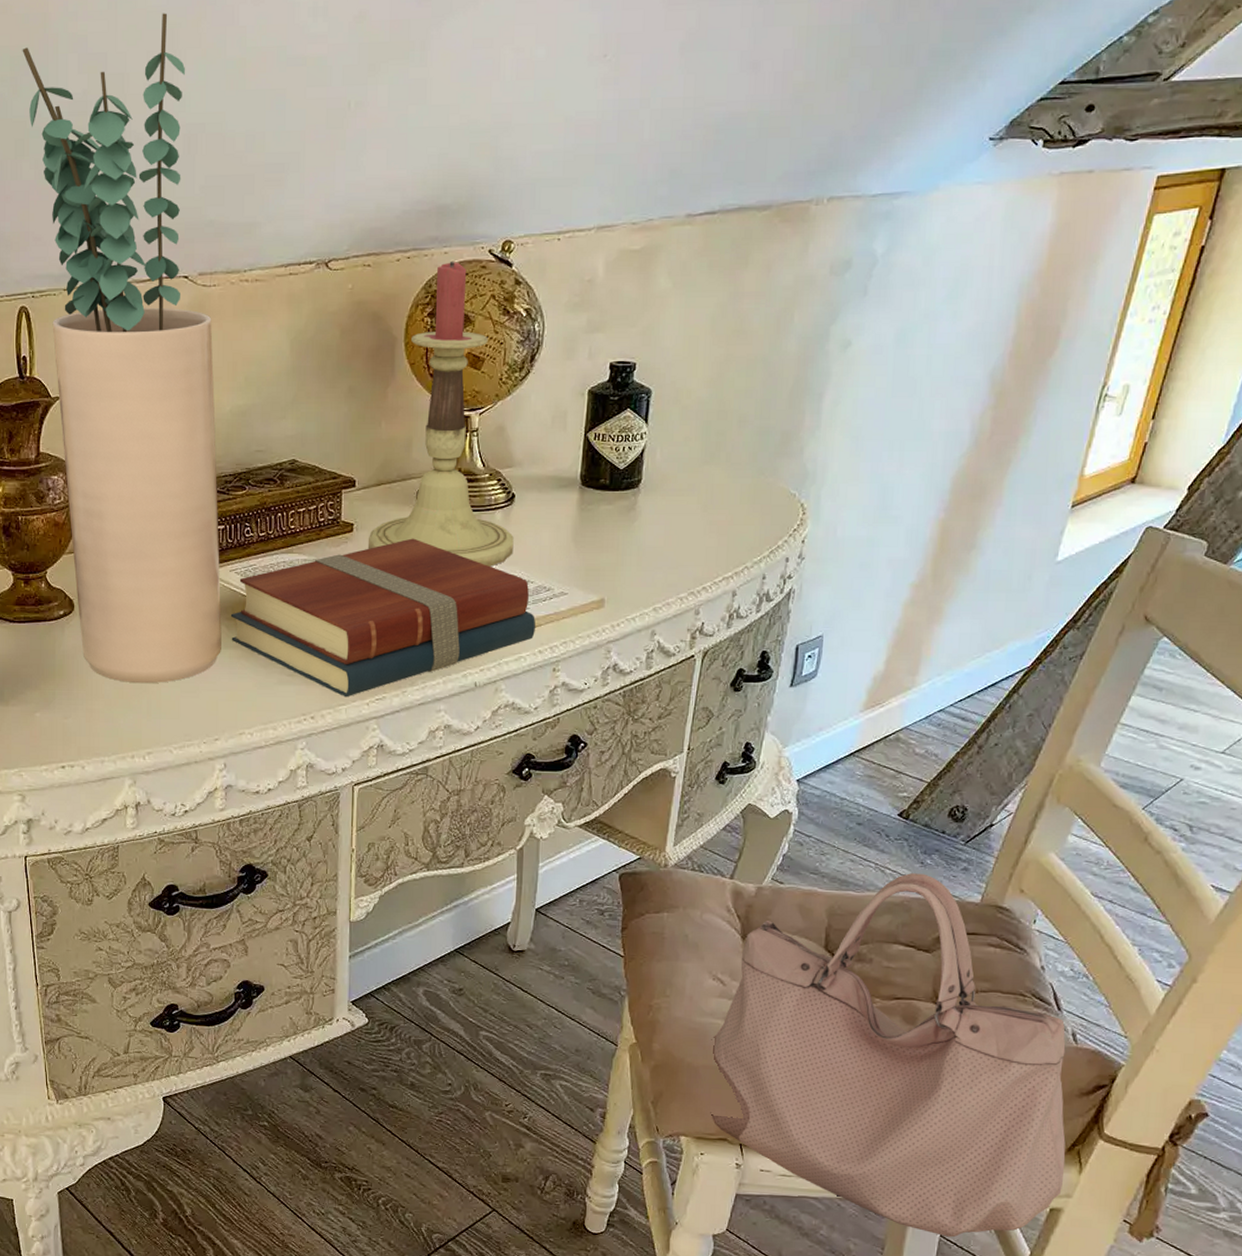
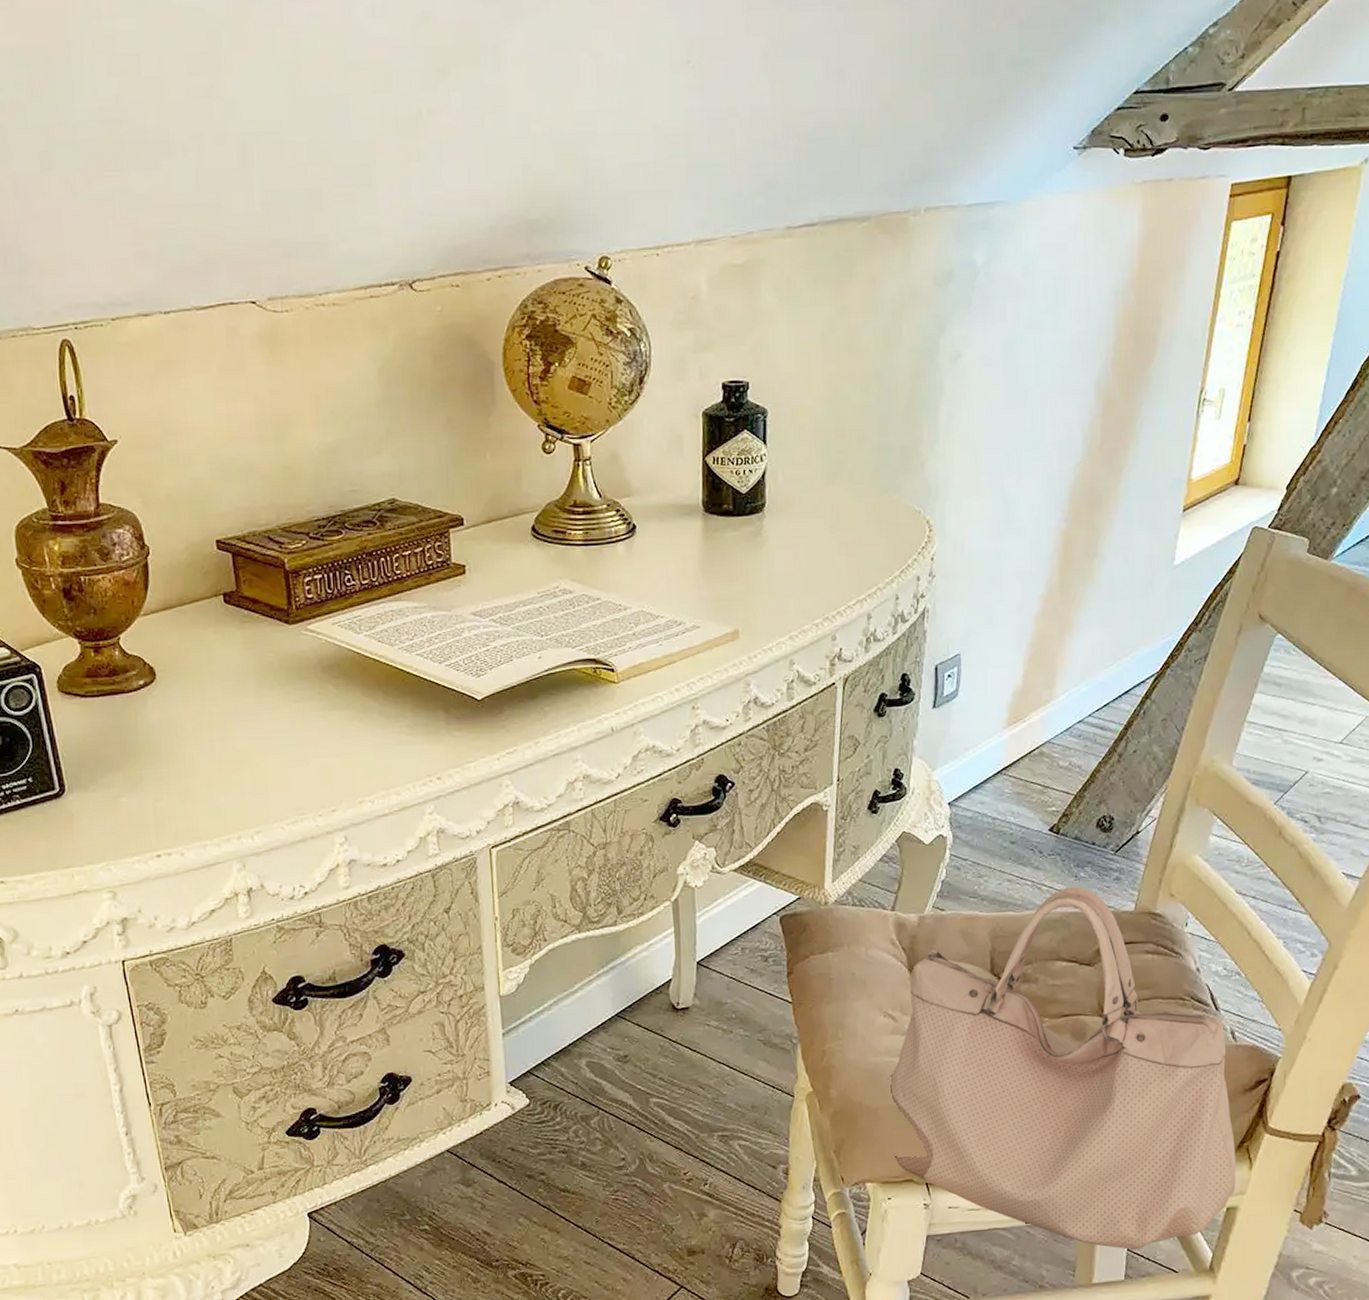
vase: present [22,13,222,684] -> none [38,10,330,756]
books: present [230,538,535,698] -> none [337,577,670,754]
candlestick: present [369,262,514,567] -> none [483,280,640,603]

